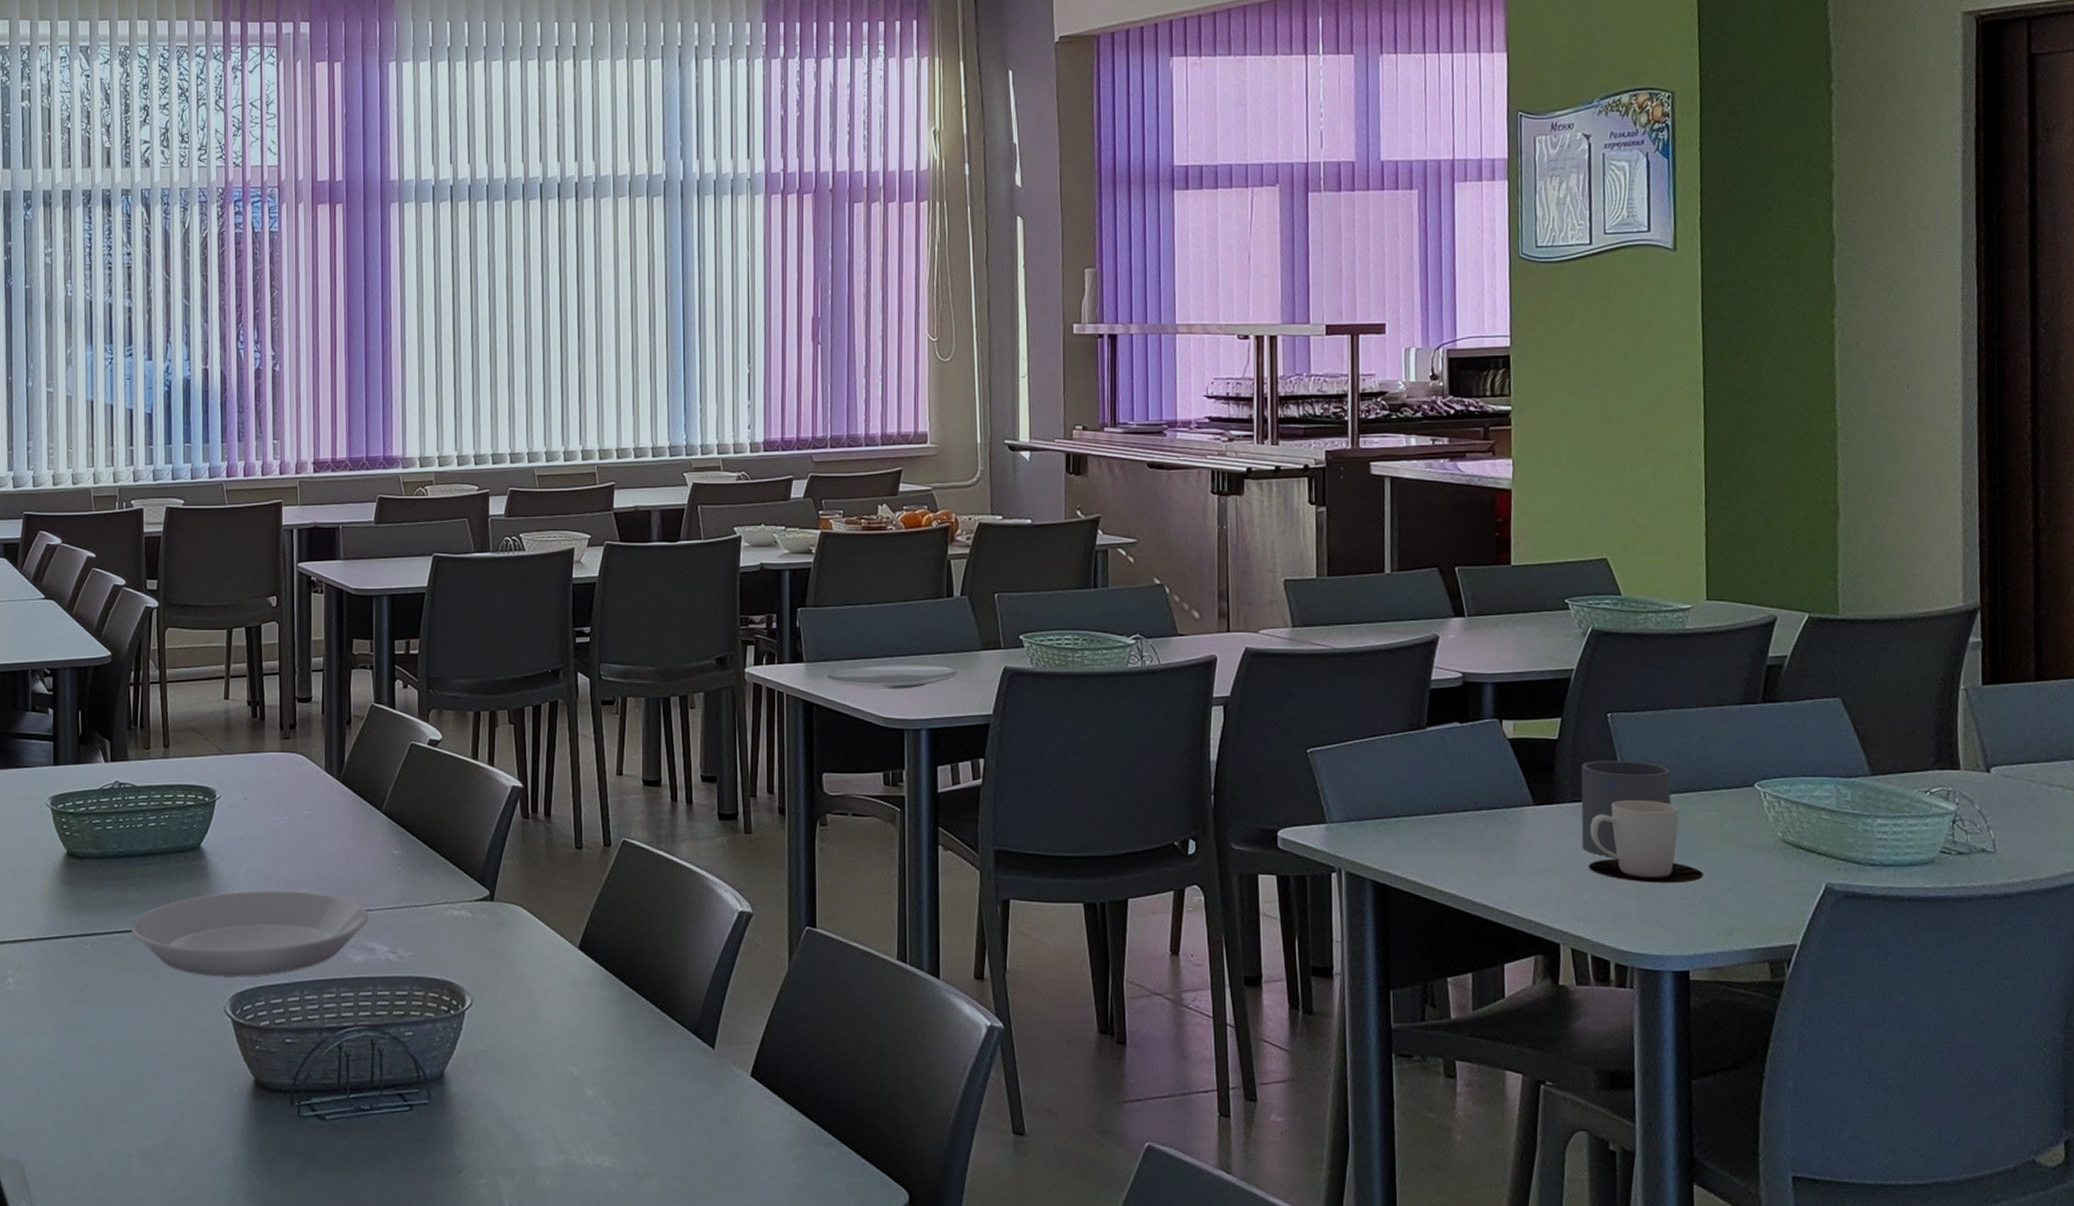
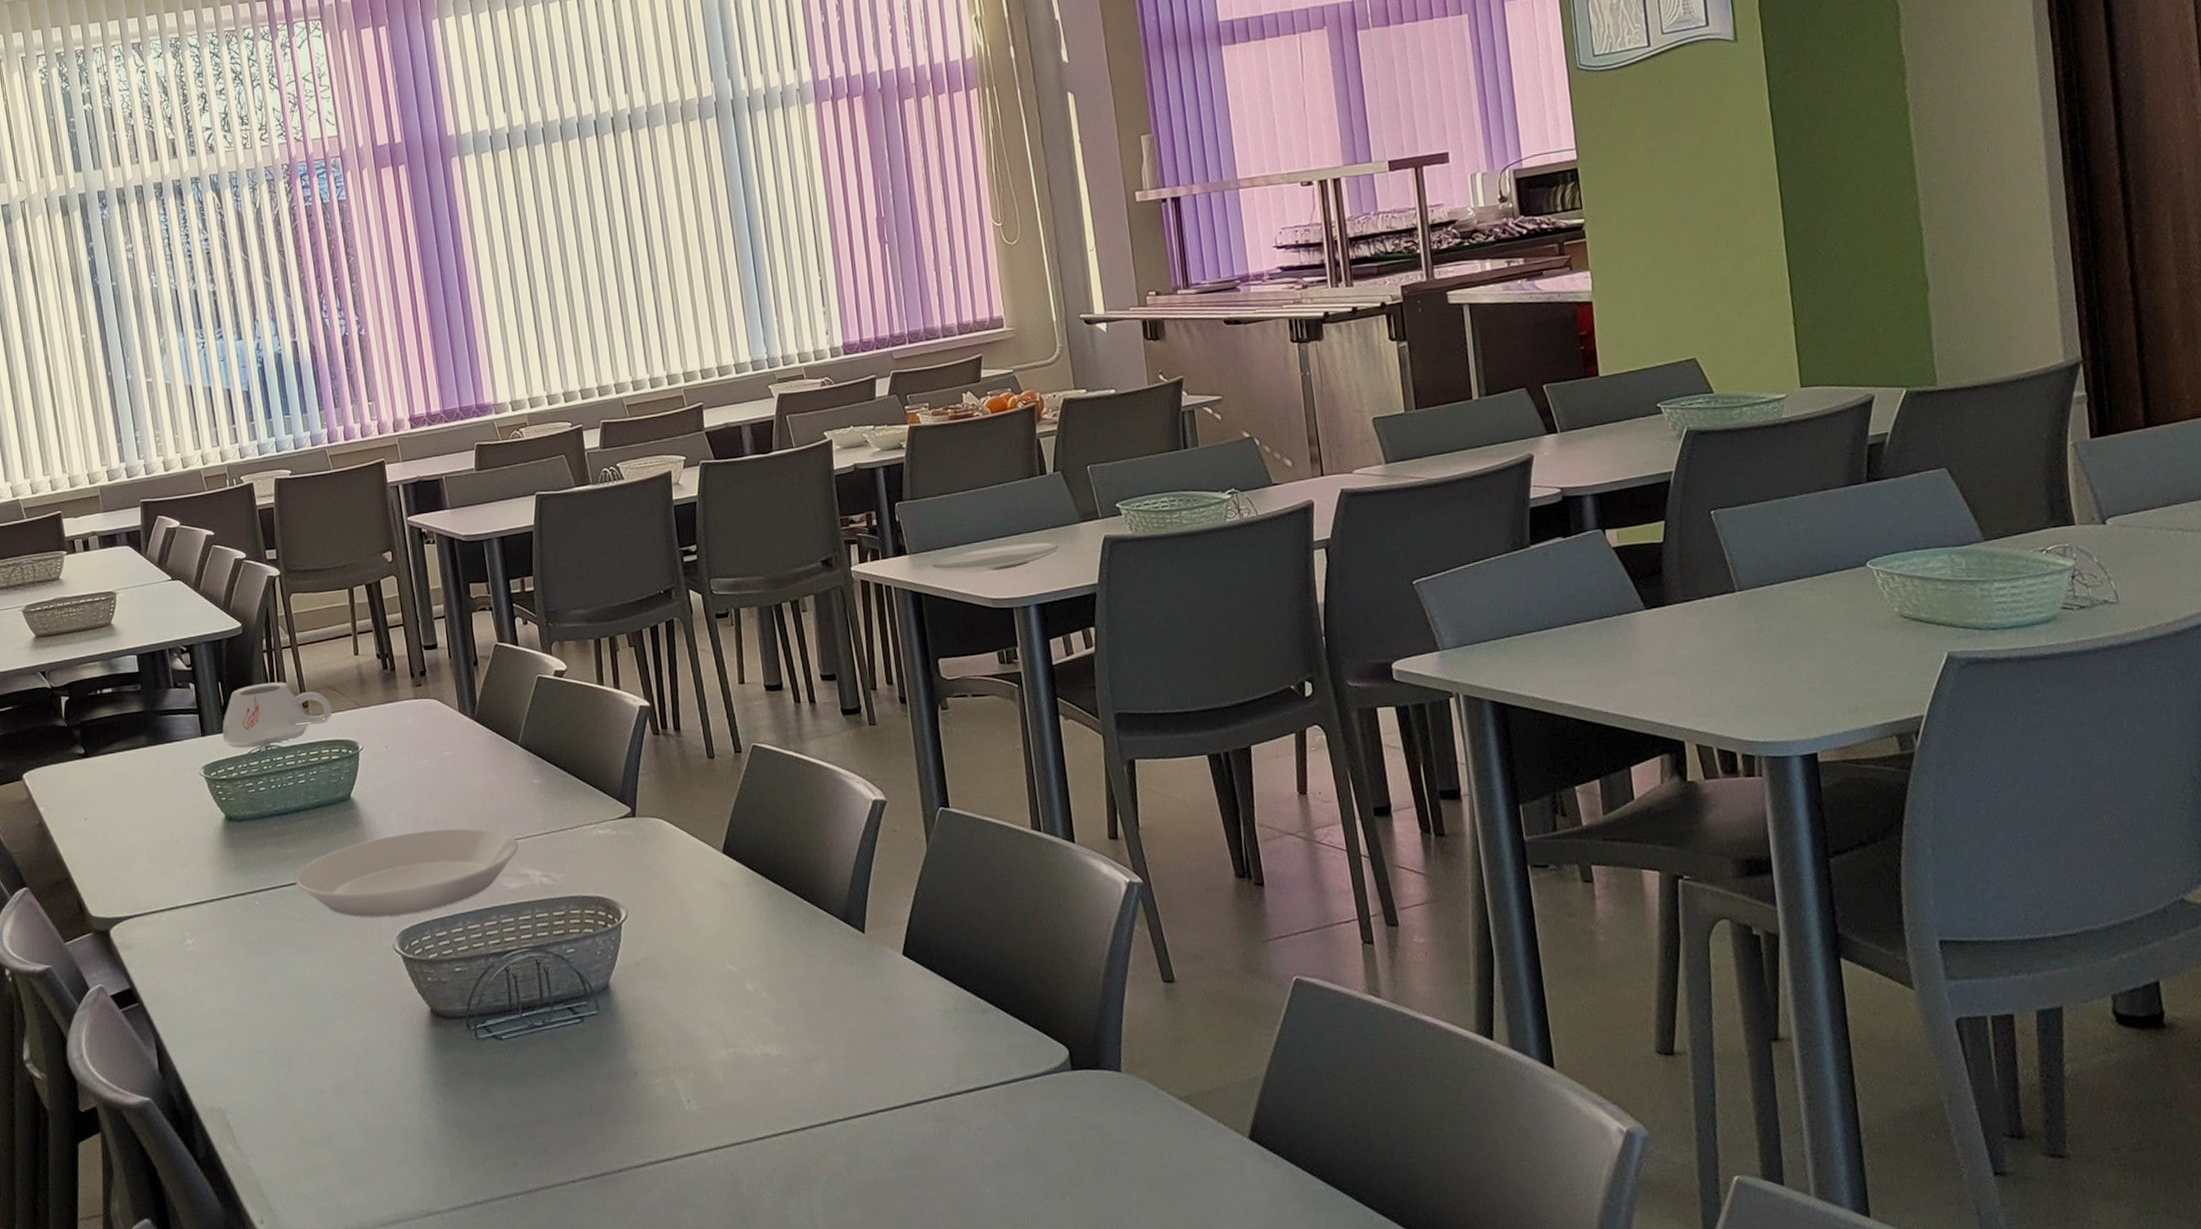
cup: none [75,718,194,783] -> present [222,682,332,749]
cup: present [1581,760,1672,857] -> none [1688,554,1784,652]
cup: present [1588,799,1703,884] -> none [1703,591,1823,673]

